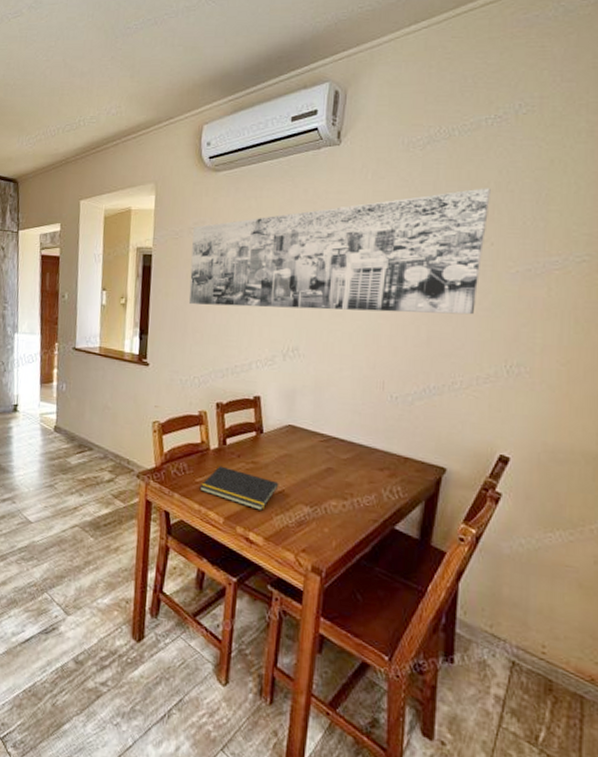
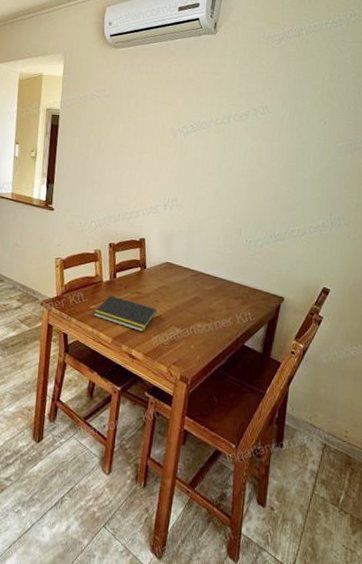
wall art: present [189,188,491,315] -> none [89,78,327,178]

